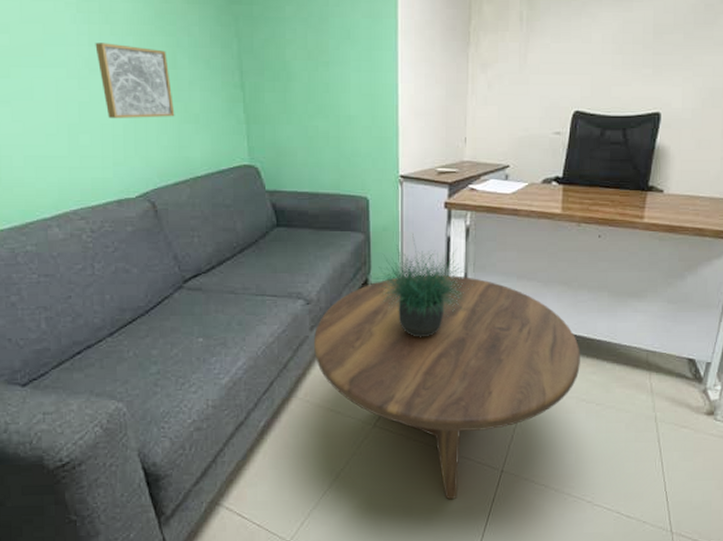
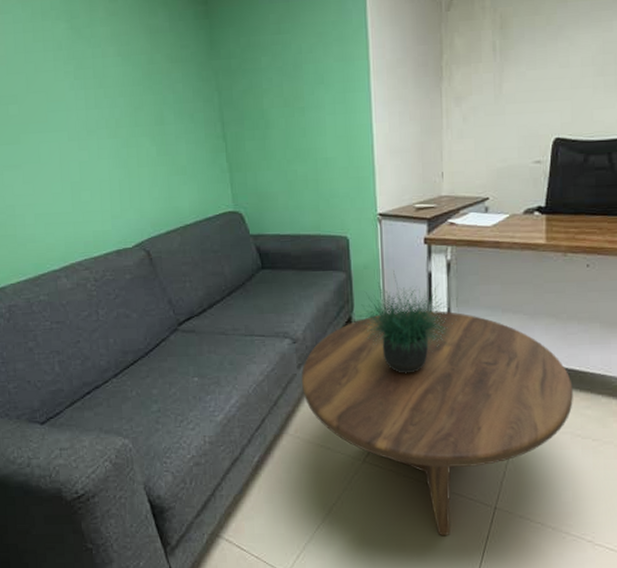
wall art: present [95,42,175,118] -> none [91,105,164,175]

